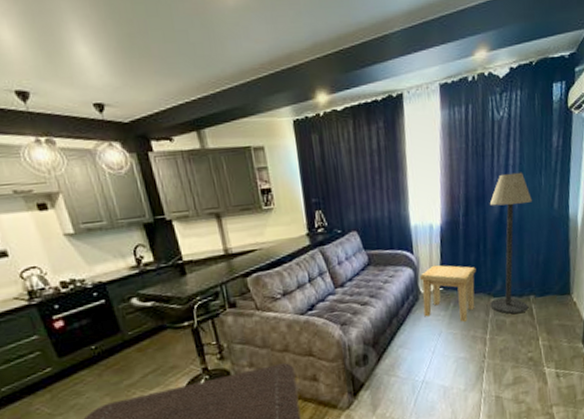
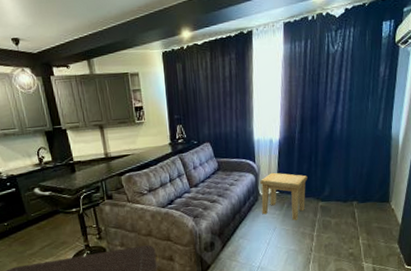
floor lamp: present [490,172,532,314] -> none [318,97,359,216]

